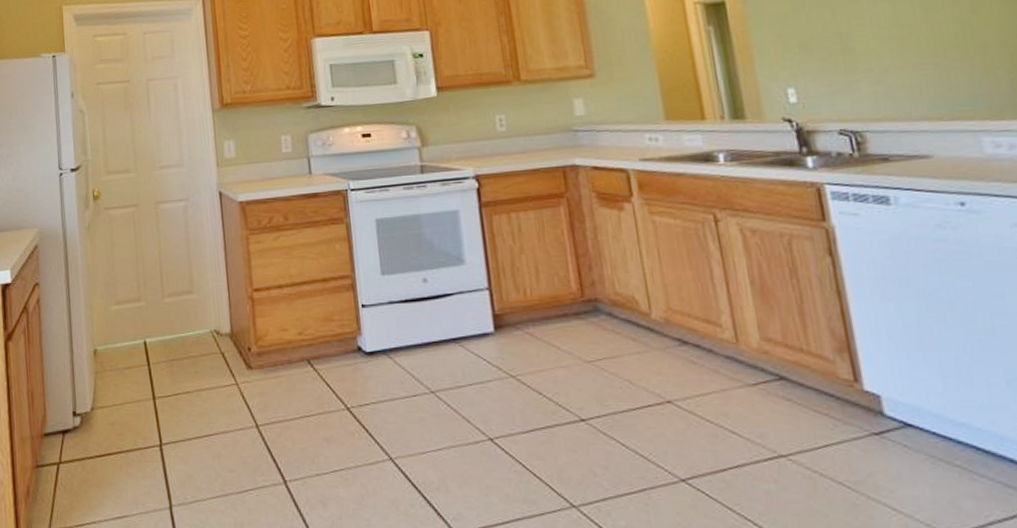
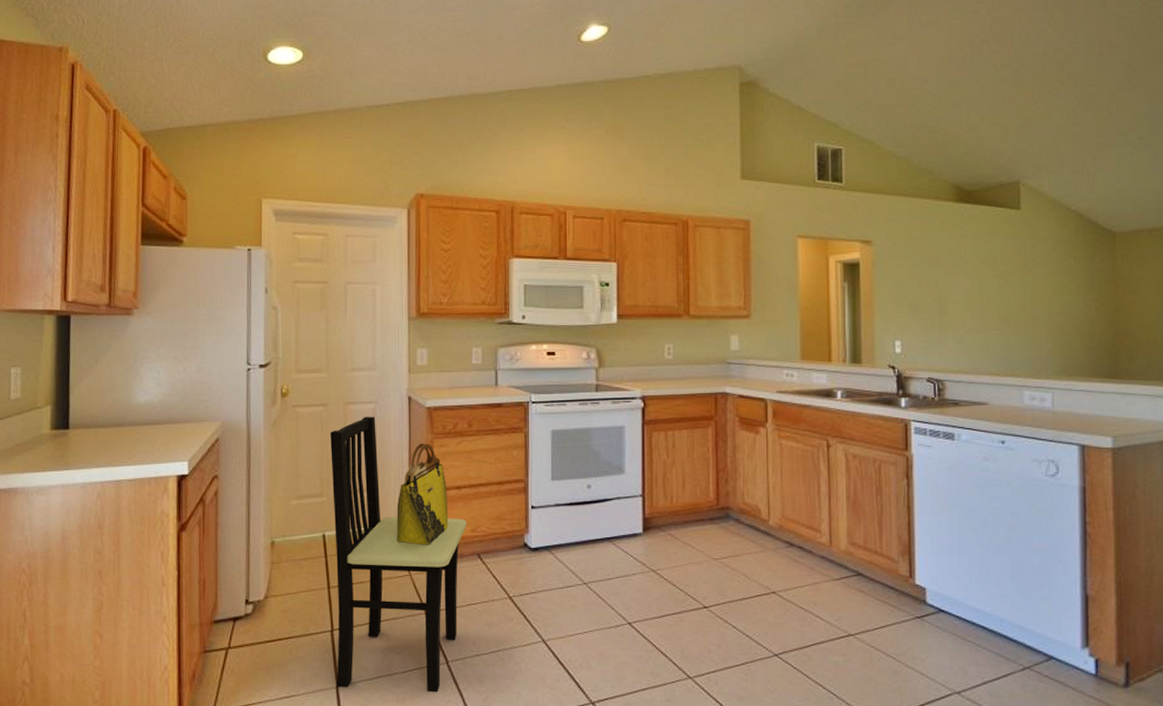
dining chair: none [143,214,293,517] -> present [330,416,467,693]
tote bag: none [216,240,272,351] -> present [396,443,448,545]

